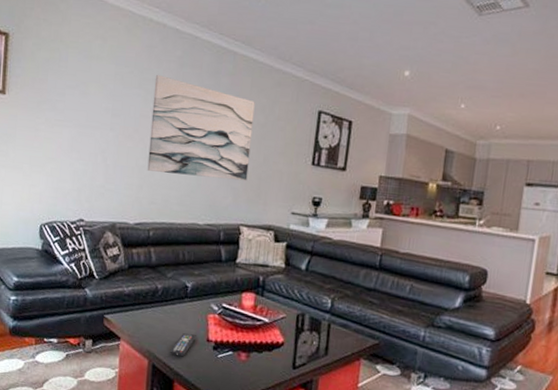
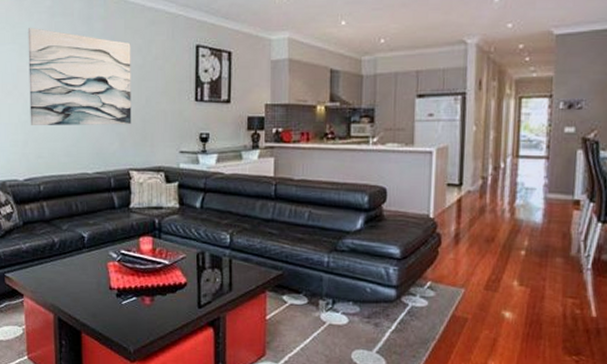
remote control: present [170,333,196,357] -> none [74,283,98,307]

